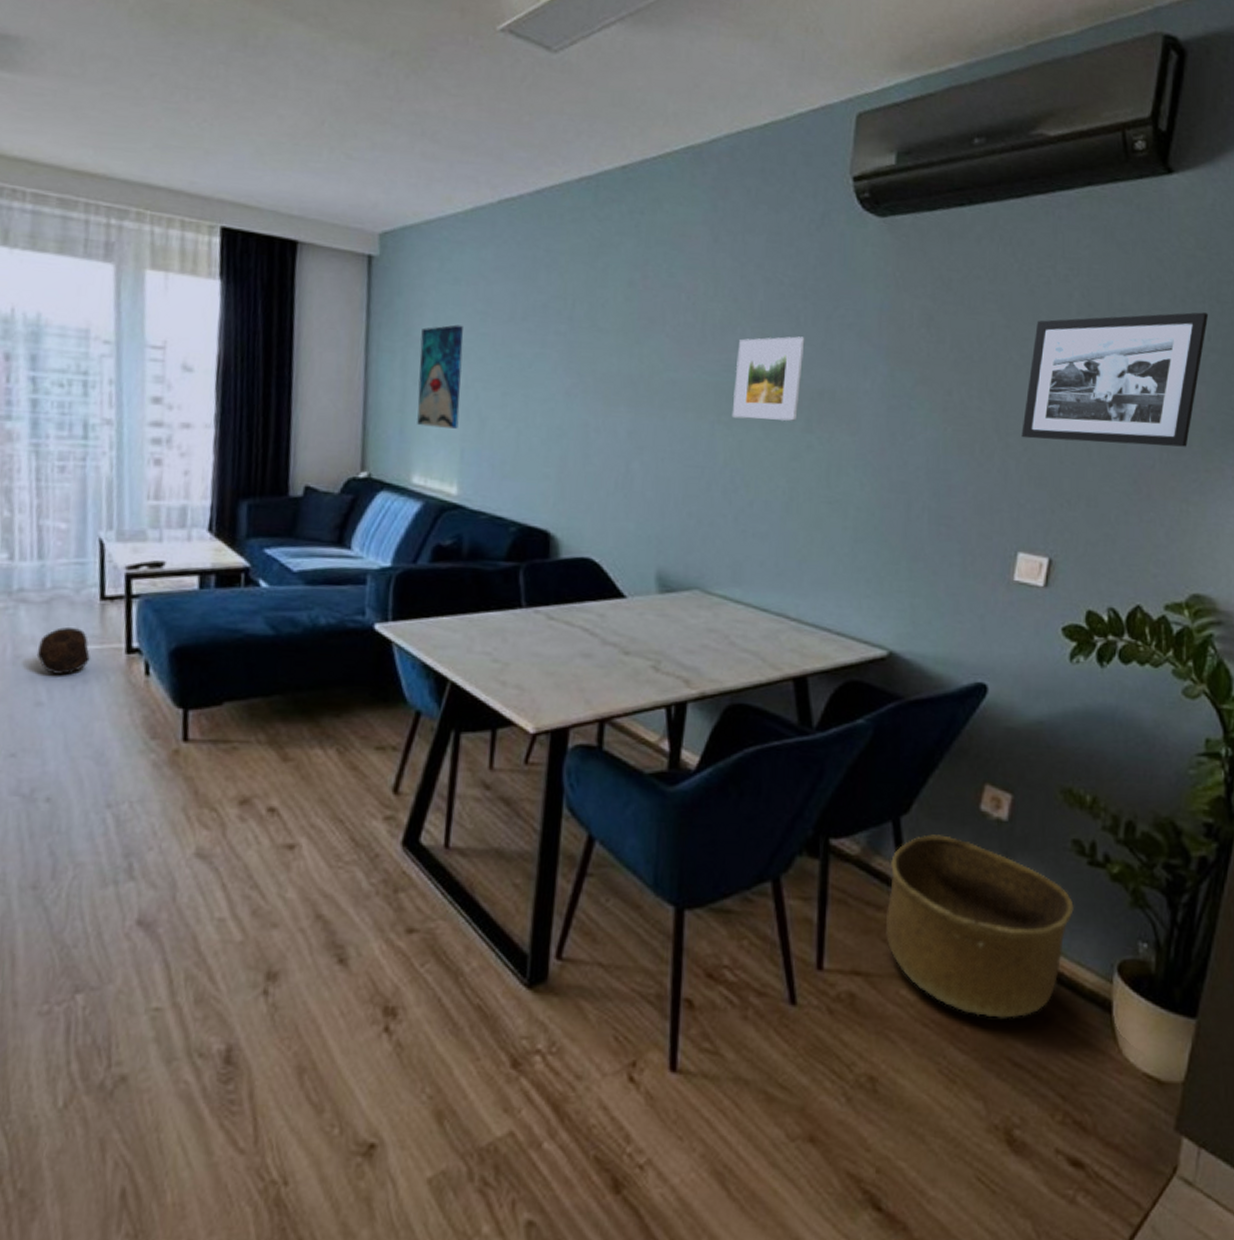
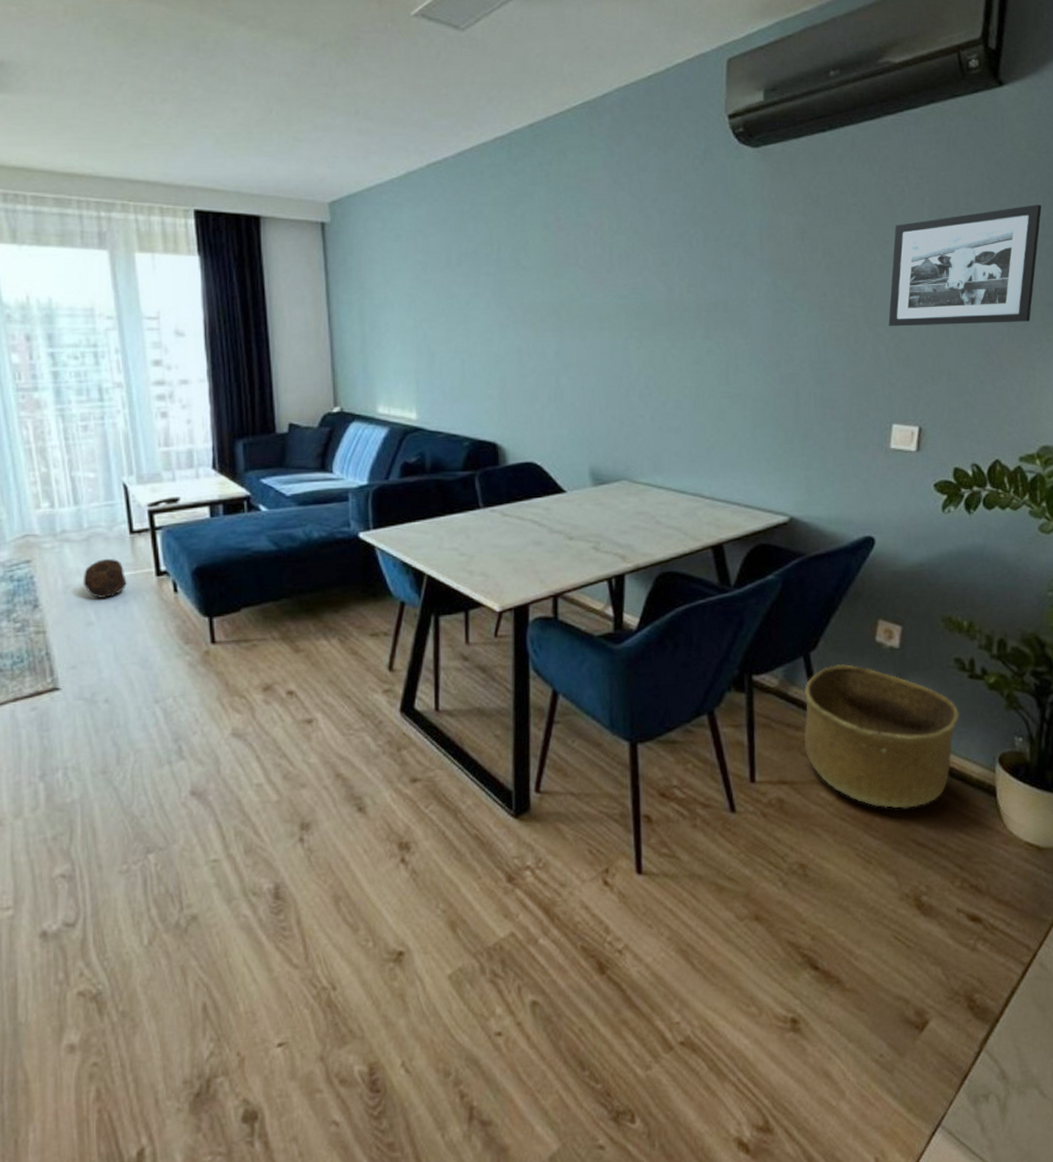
wall art: present [417,324,464,429] -> none [373,275,412,364]
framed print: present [731,336,805,421] -> none [641,258,699,332]

